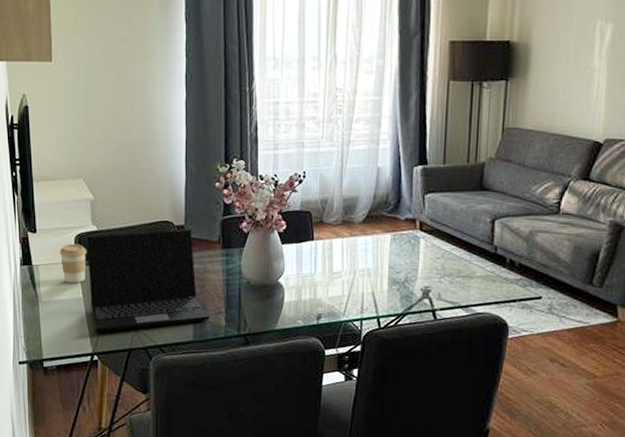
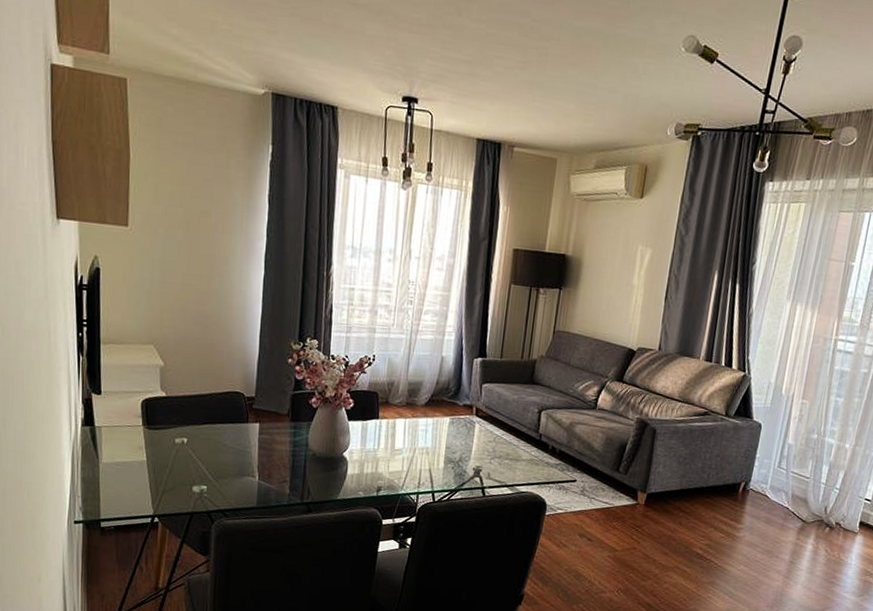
coffee cup: present [59,243,87,283] -> none [124,407,154,447]
laptop: present [87,229,209,333] -> none [154,401,274,496]

